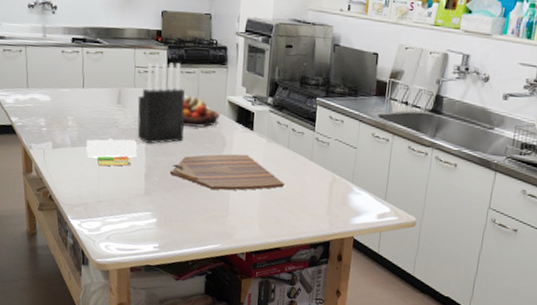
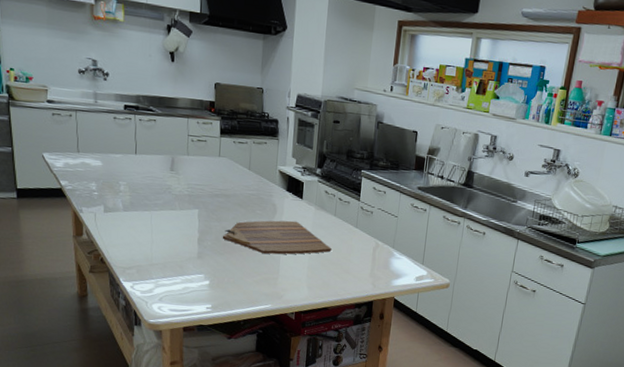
notebook: present [86,138,137,167] -> none [138,203,190,231]
knife block: present [137,62,185,144] -> none [190,131,238,210]
fruit bowl: present [182,95,220,128] -> none [235,164,271,196]

